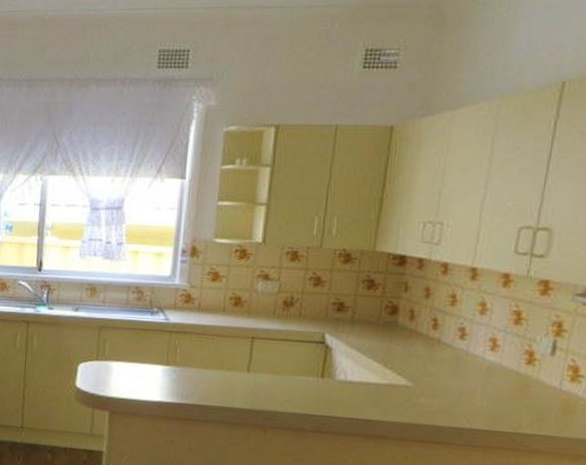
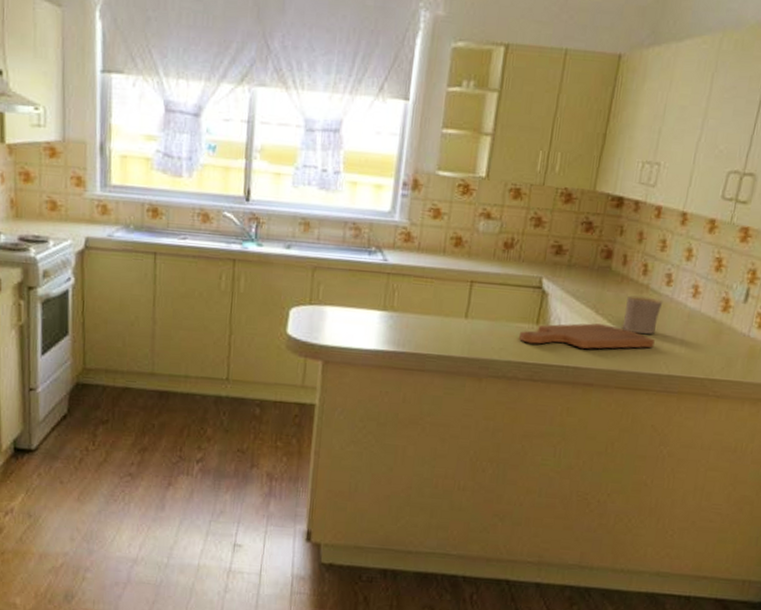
cutting board: none [303,376,452,402] -> present [518,323,655,349]
cup: none [414,349,458,388] -> present [622,295,664,335]

